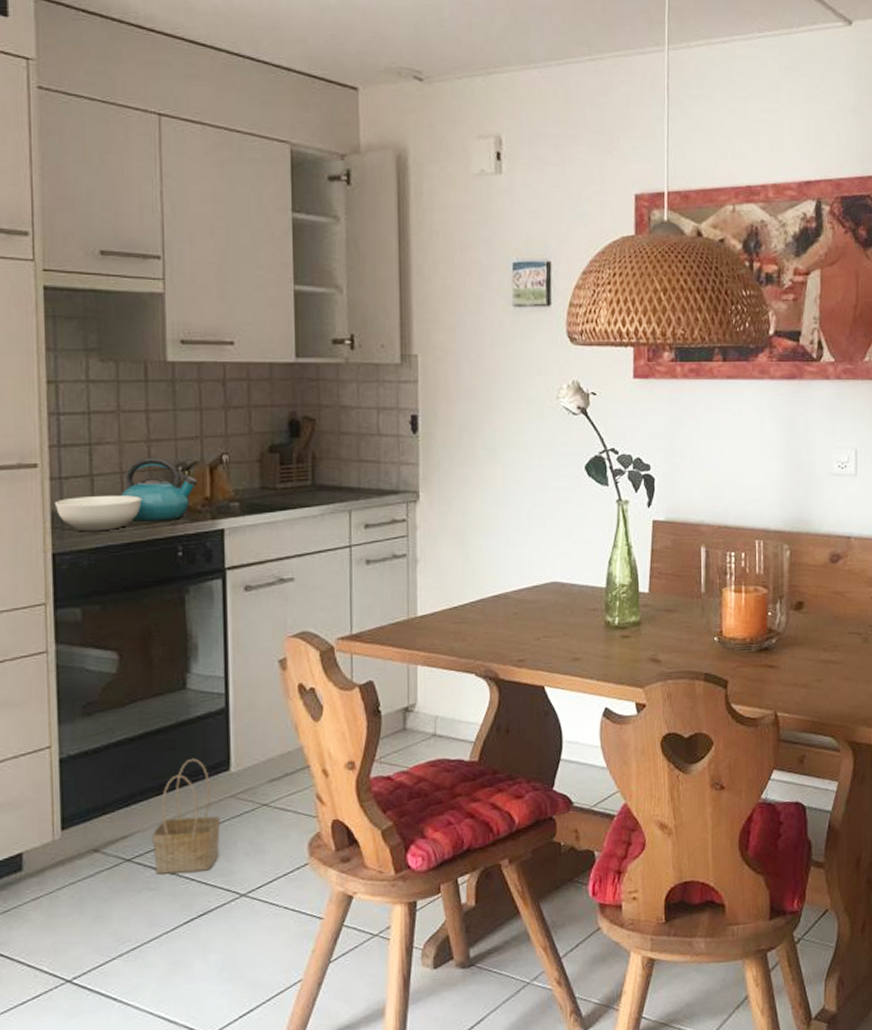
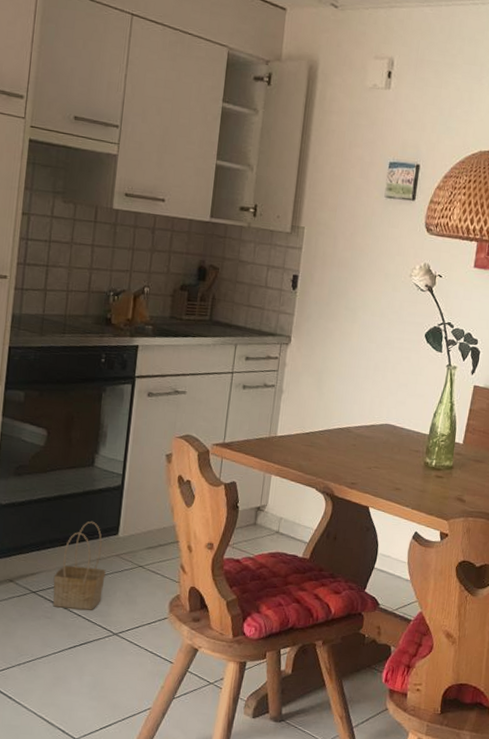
bowl: present [54,495,142,532] -> none [15,305,80,335]
kettle: present [120,457,198,522] -> none [64,281,124,333]

